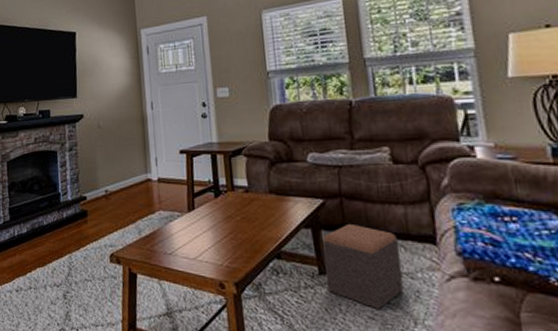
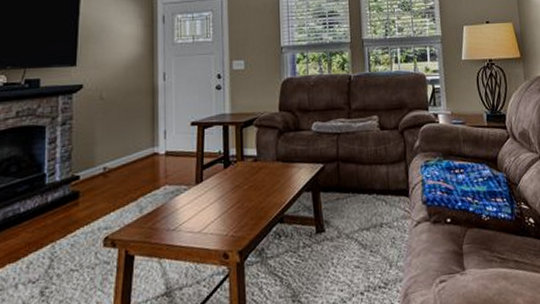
footstool: present [323,223,403,309] -> none [321,184,383,258]

